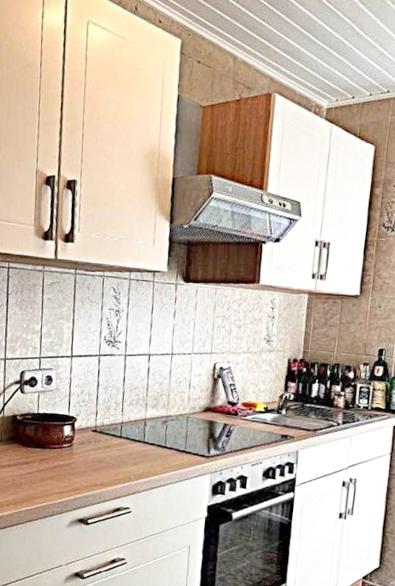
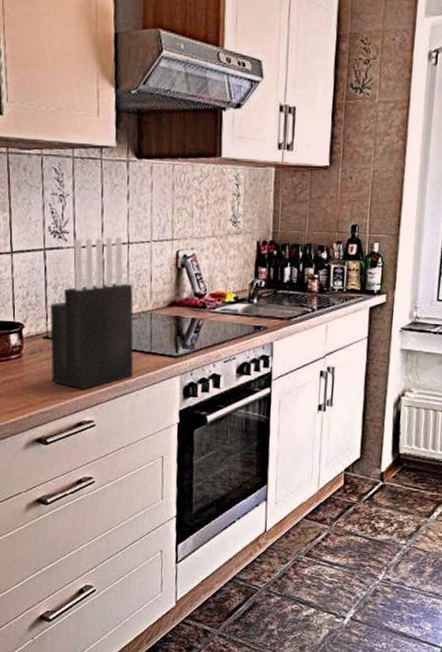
knife block: none [96,347,174,479] -> present [50,237,134,389]

